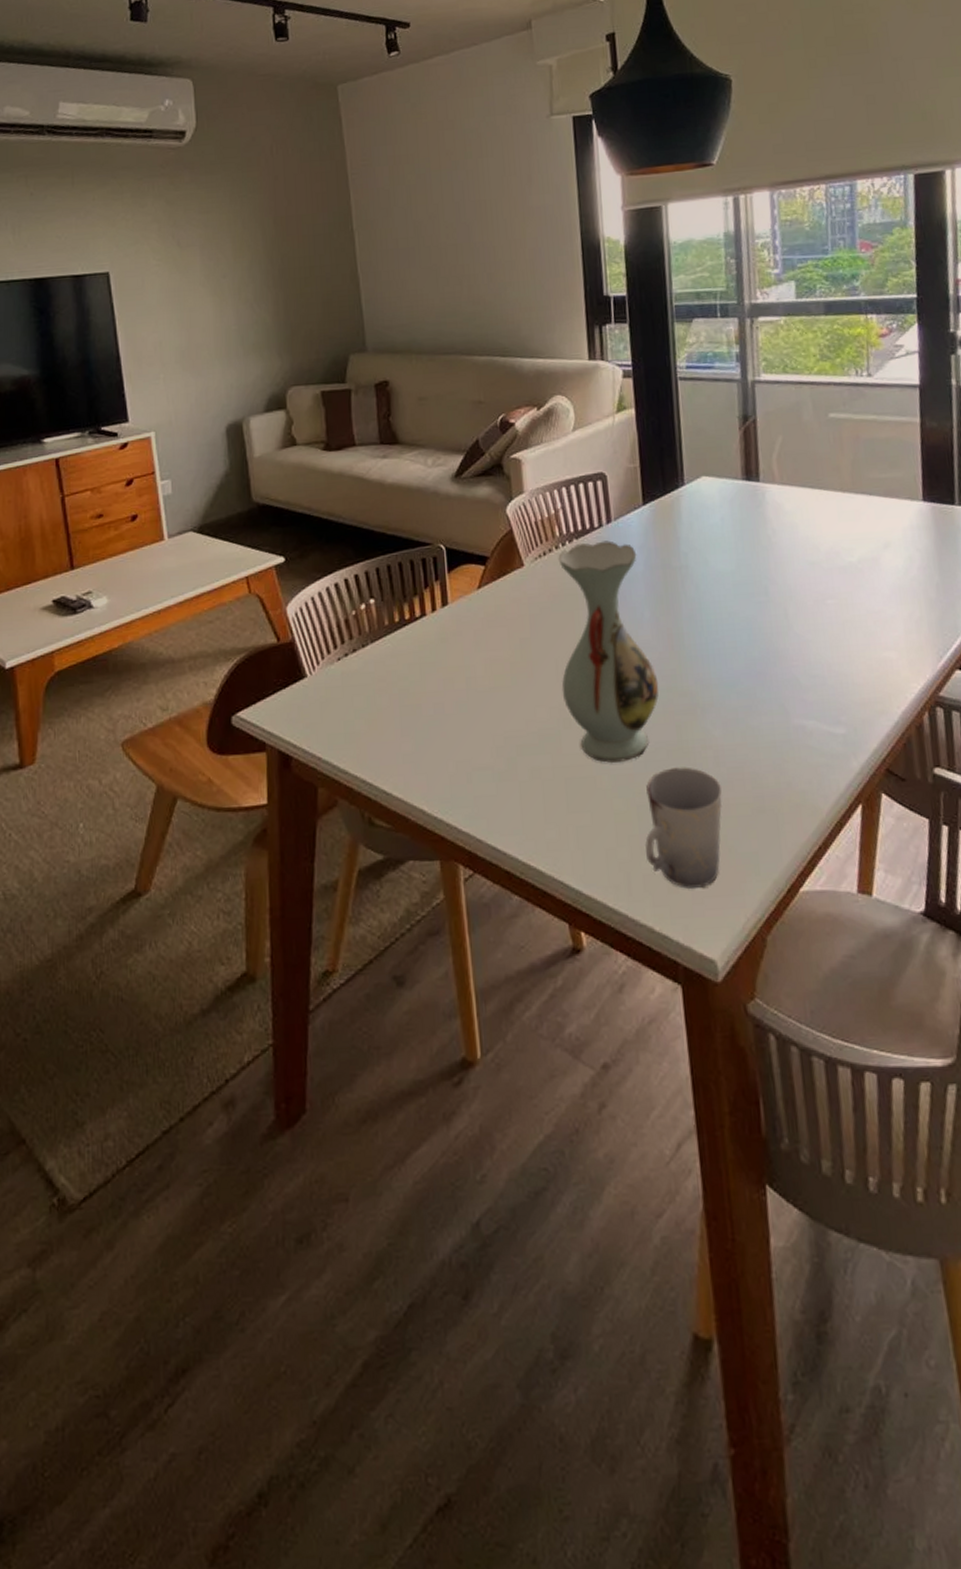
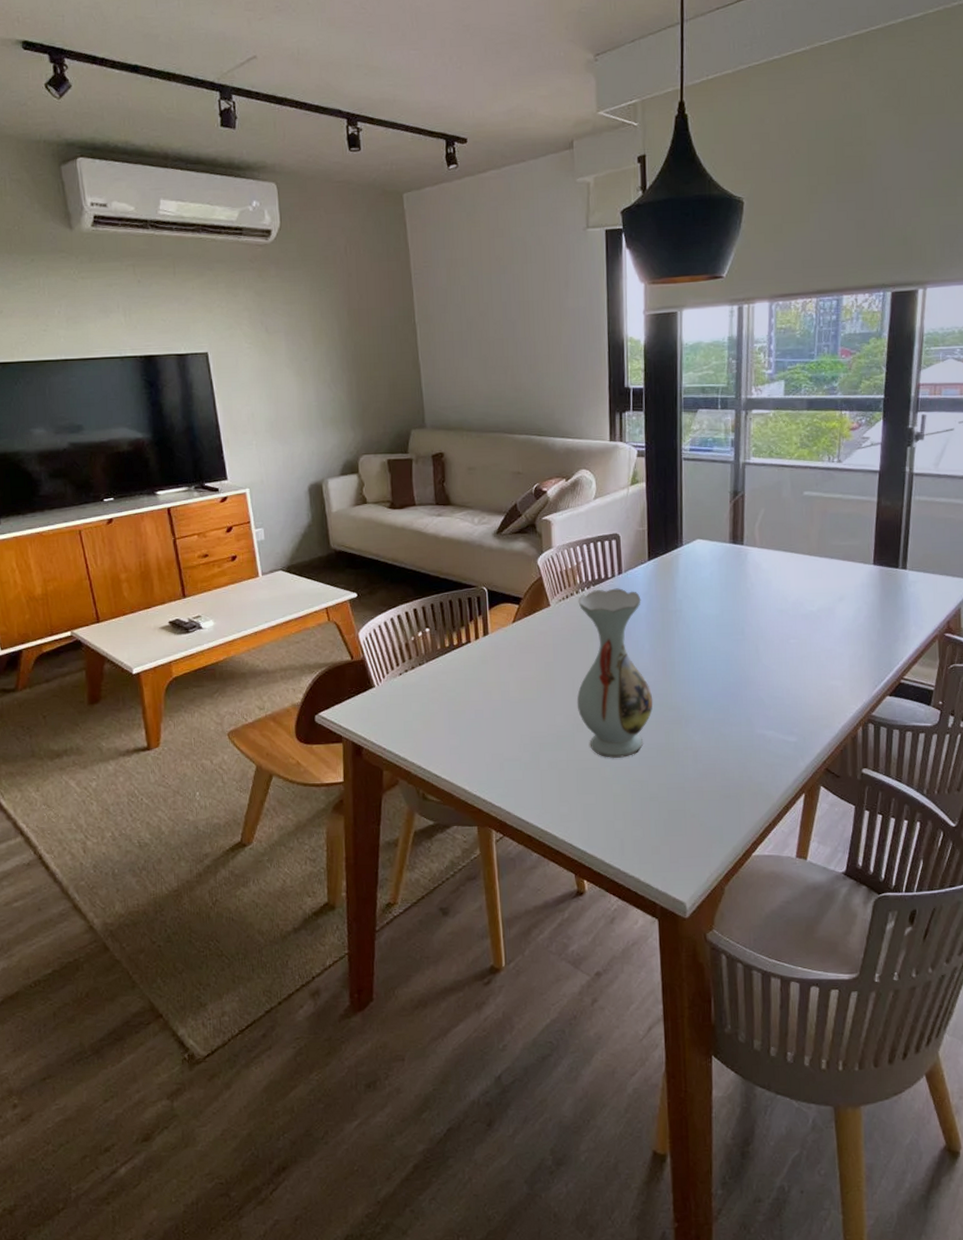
cup: present [645,767,723,889] -> none [636,763,698,852]

